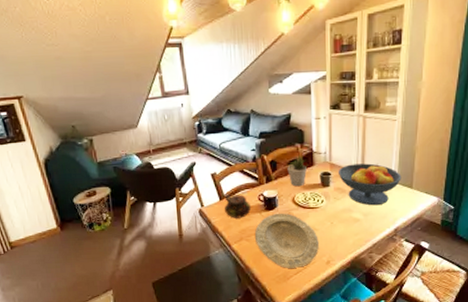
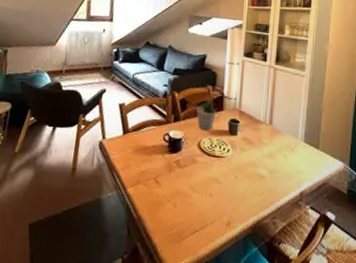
teapot: present [225,195,252,219] -> none [126,130,155,158]
plate: present [254,213,319,268] -> none [153,157,221,226]
fruit bowl: present [339,163,402,206] -> none [247,114,308,164]

